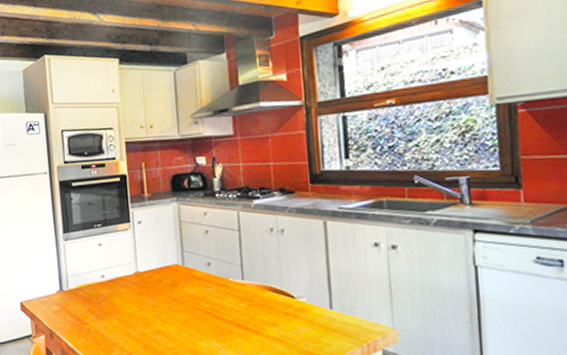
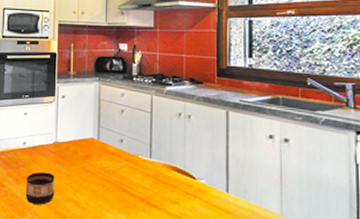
cup: none [109,305,142,340] -> present [25,171,55,205]

